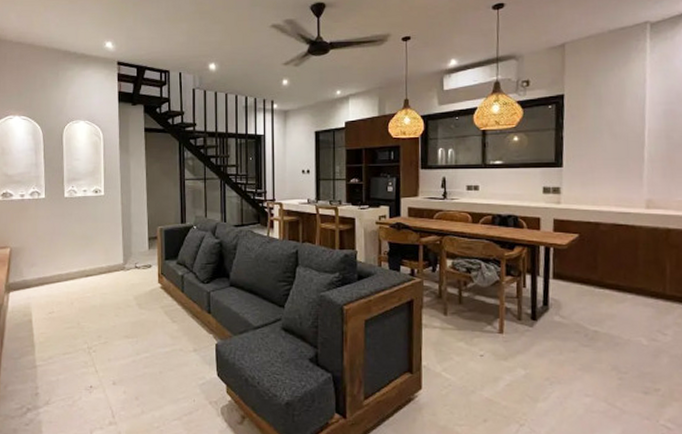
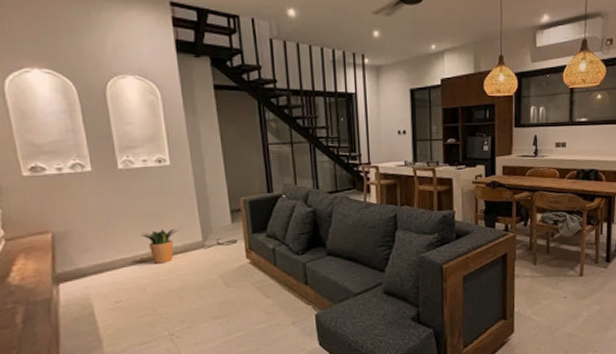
potted plant: none [75,250,106,282] -> present [140,228,180,264]

